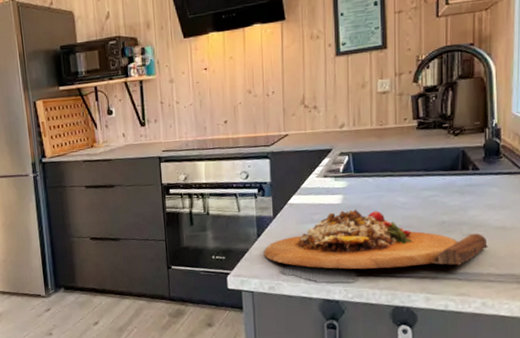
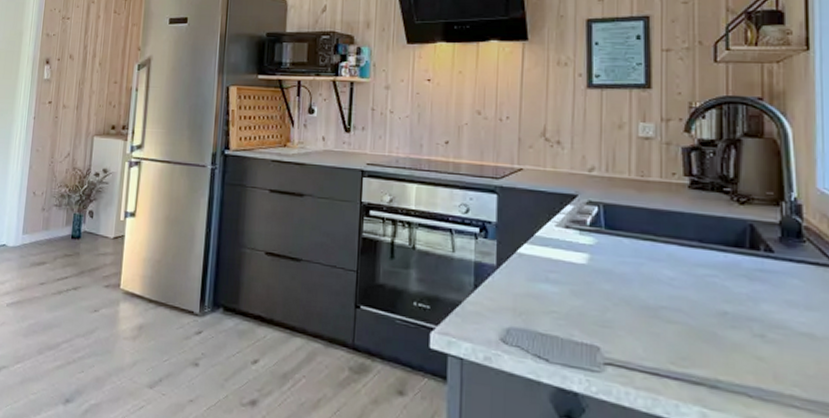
cutting board: present [263,209,489,269] -> none [480,273,791,377]

